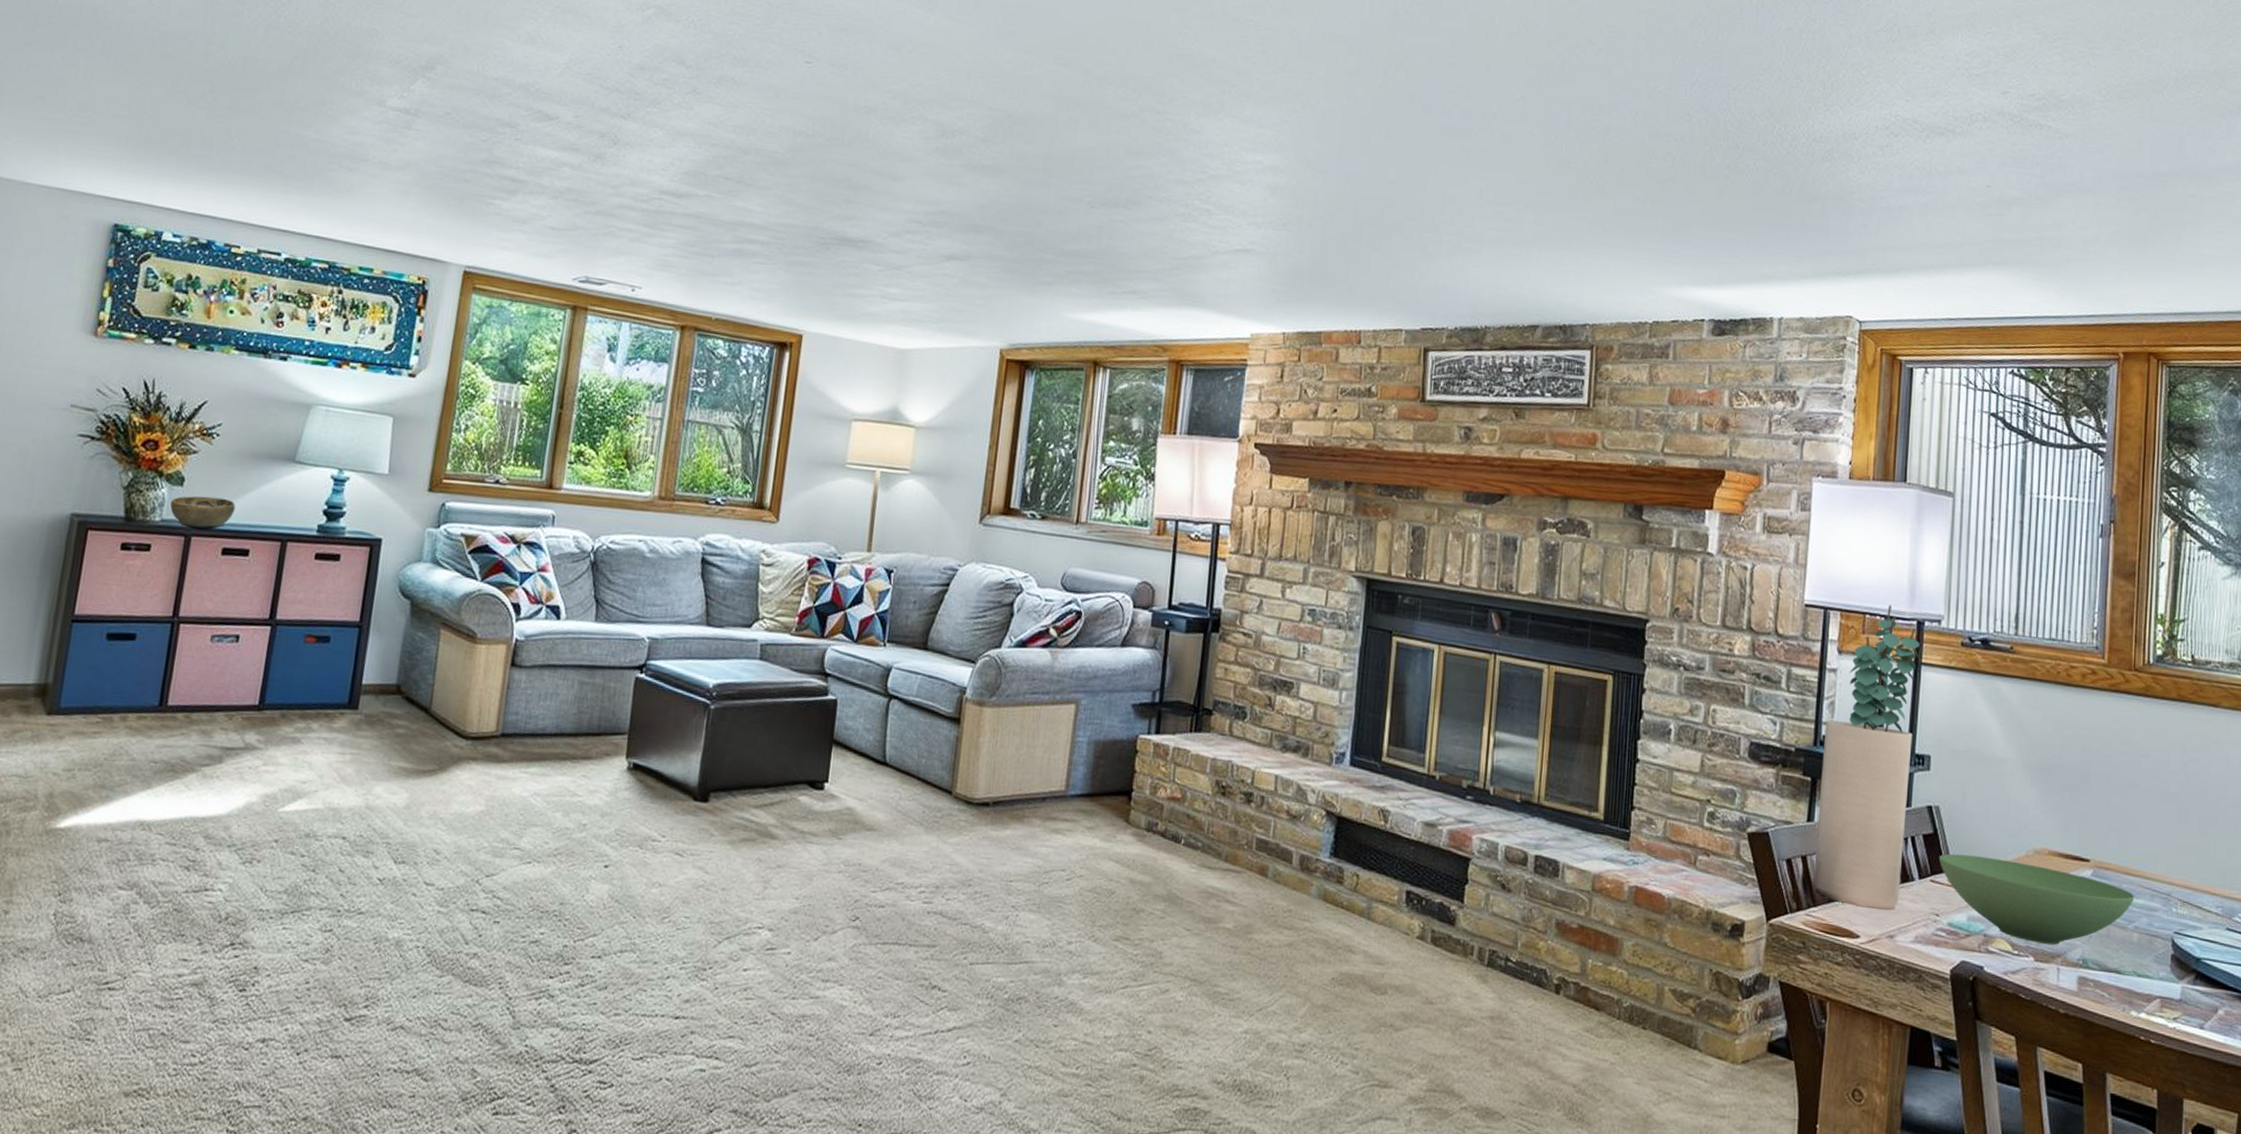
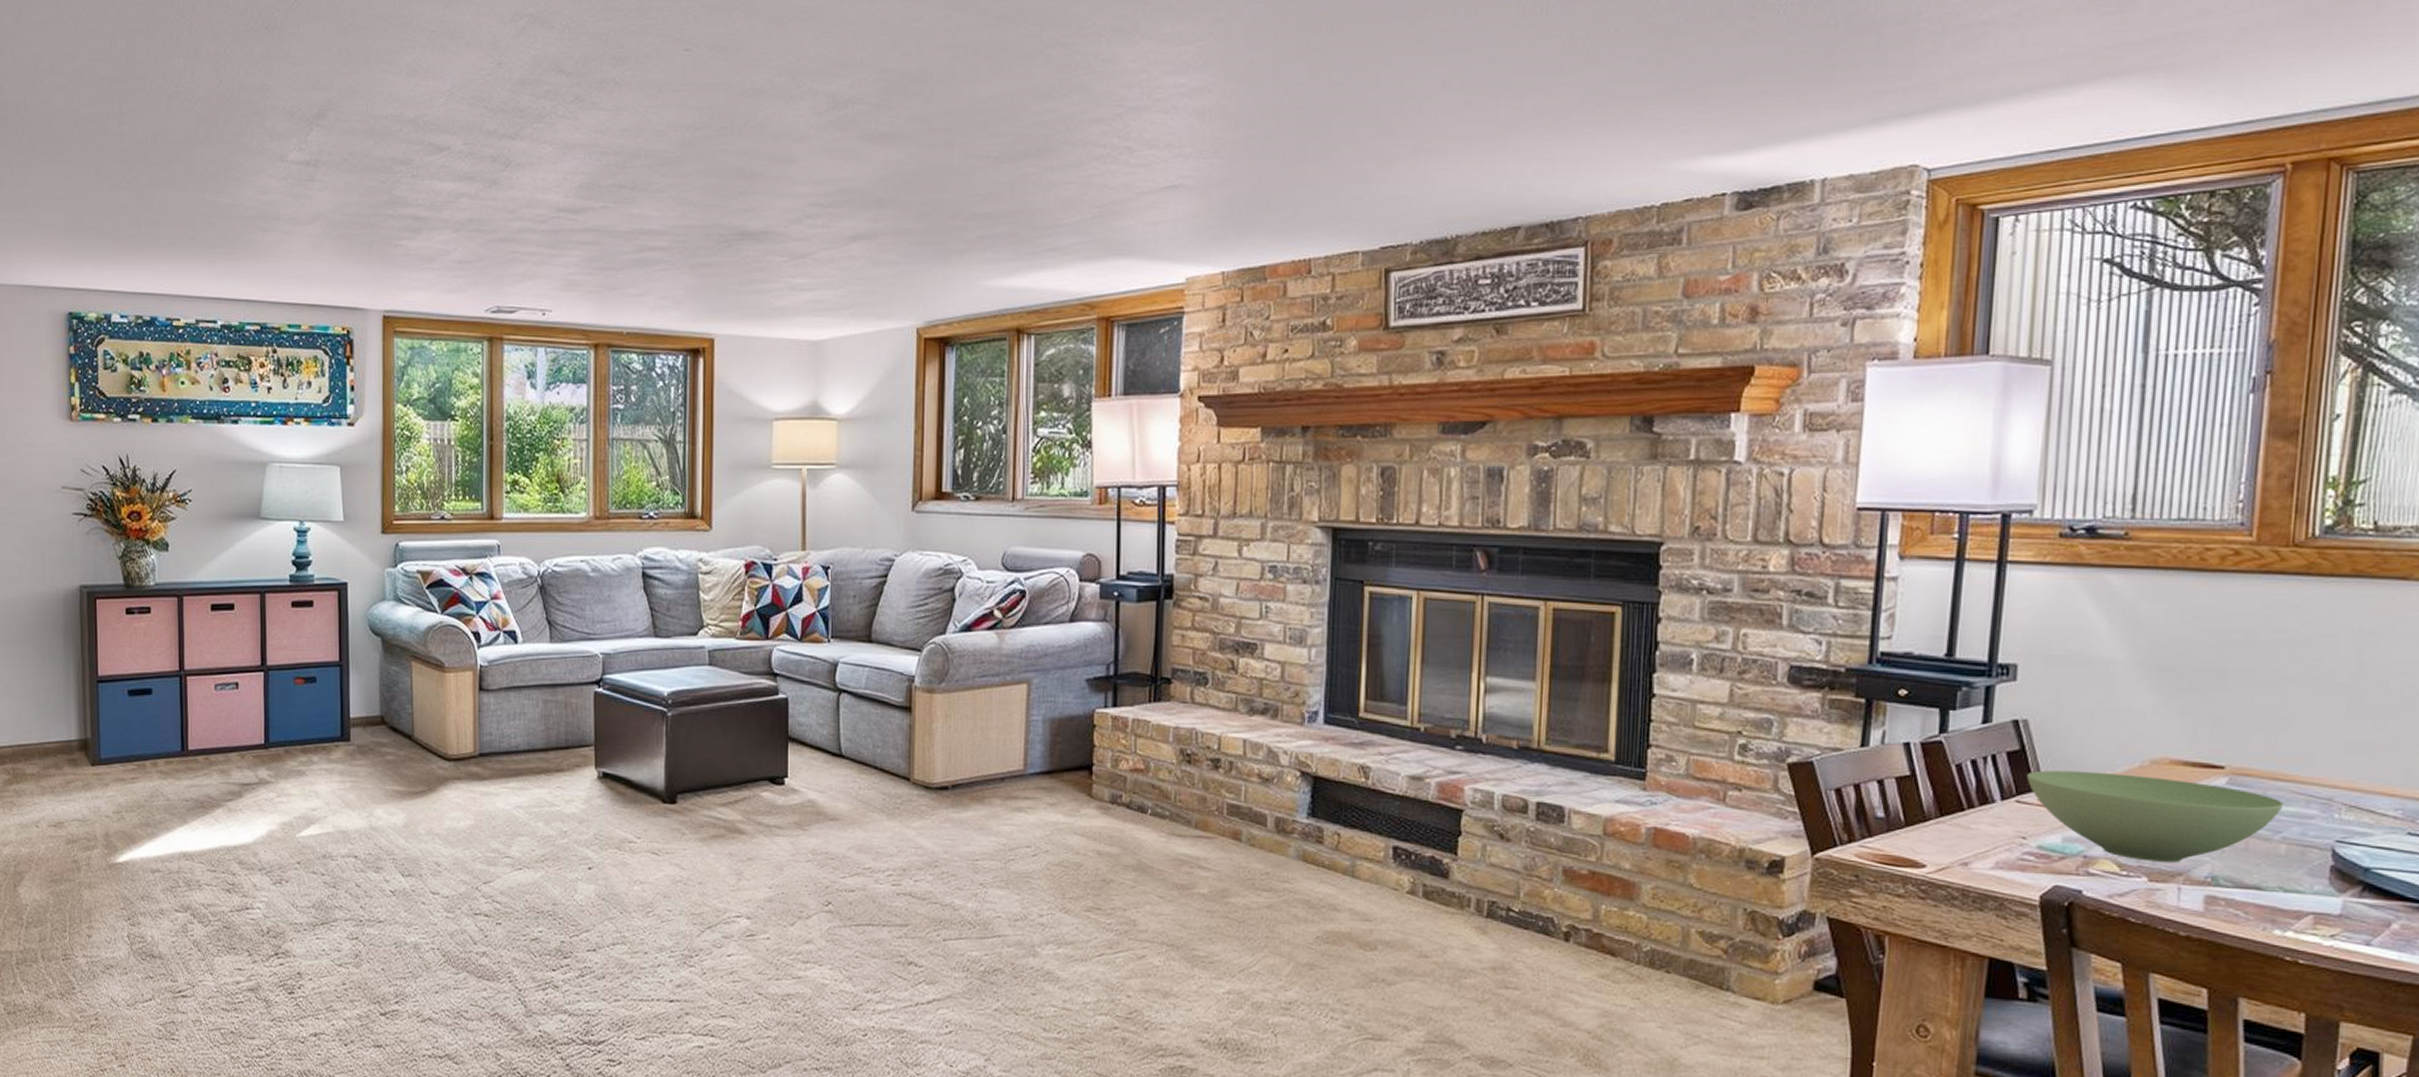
decorative bowl: present [170,496,236,531] -> none [161,558,216,591]
vase: present [1813,605,1919,911] -> none [1868,499,2004,837]

